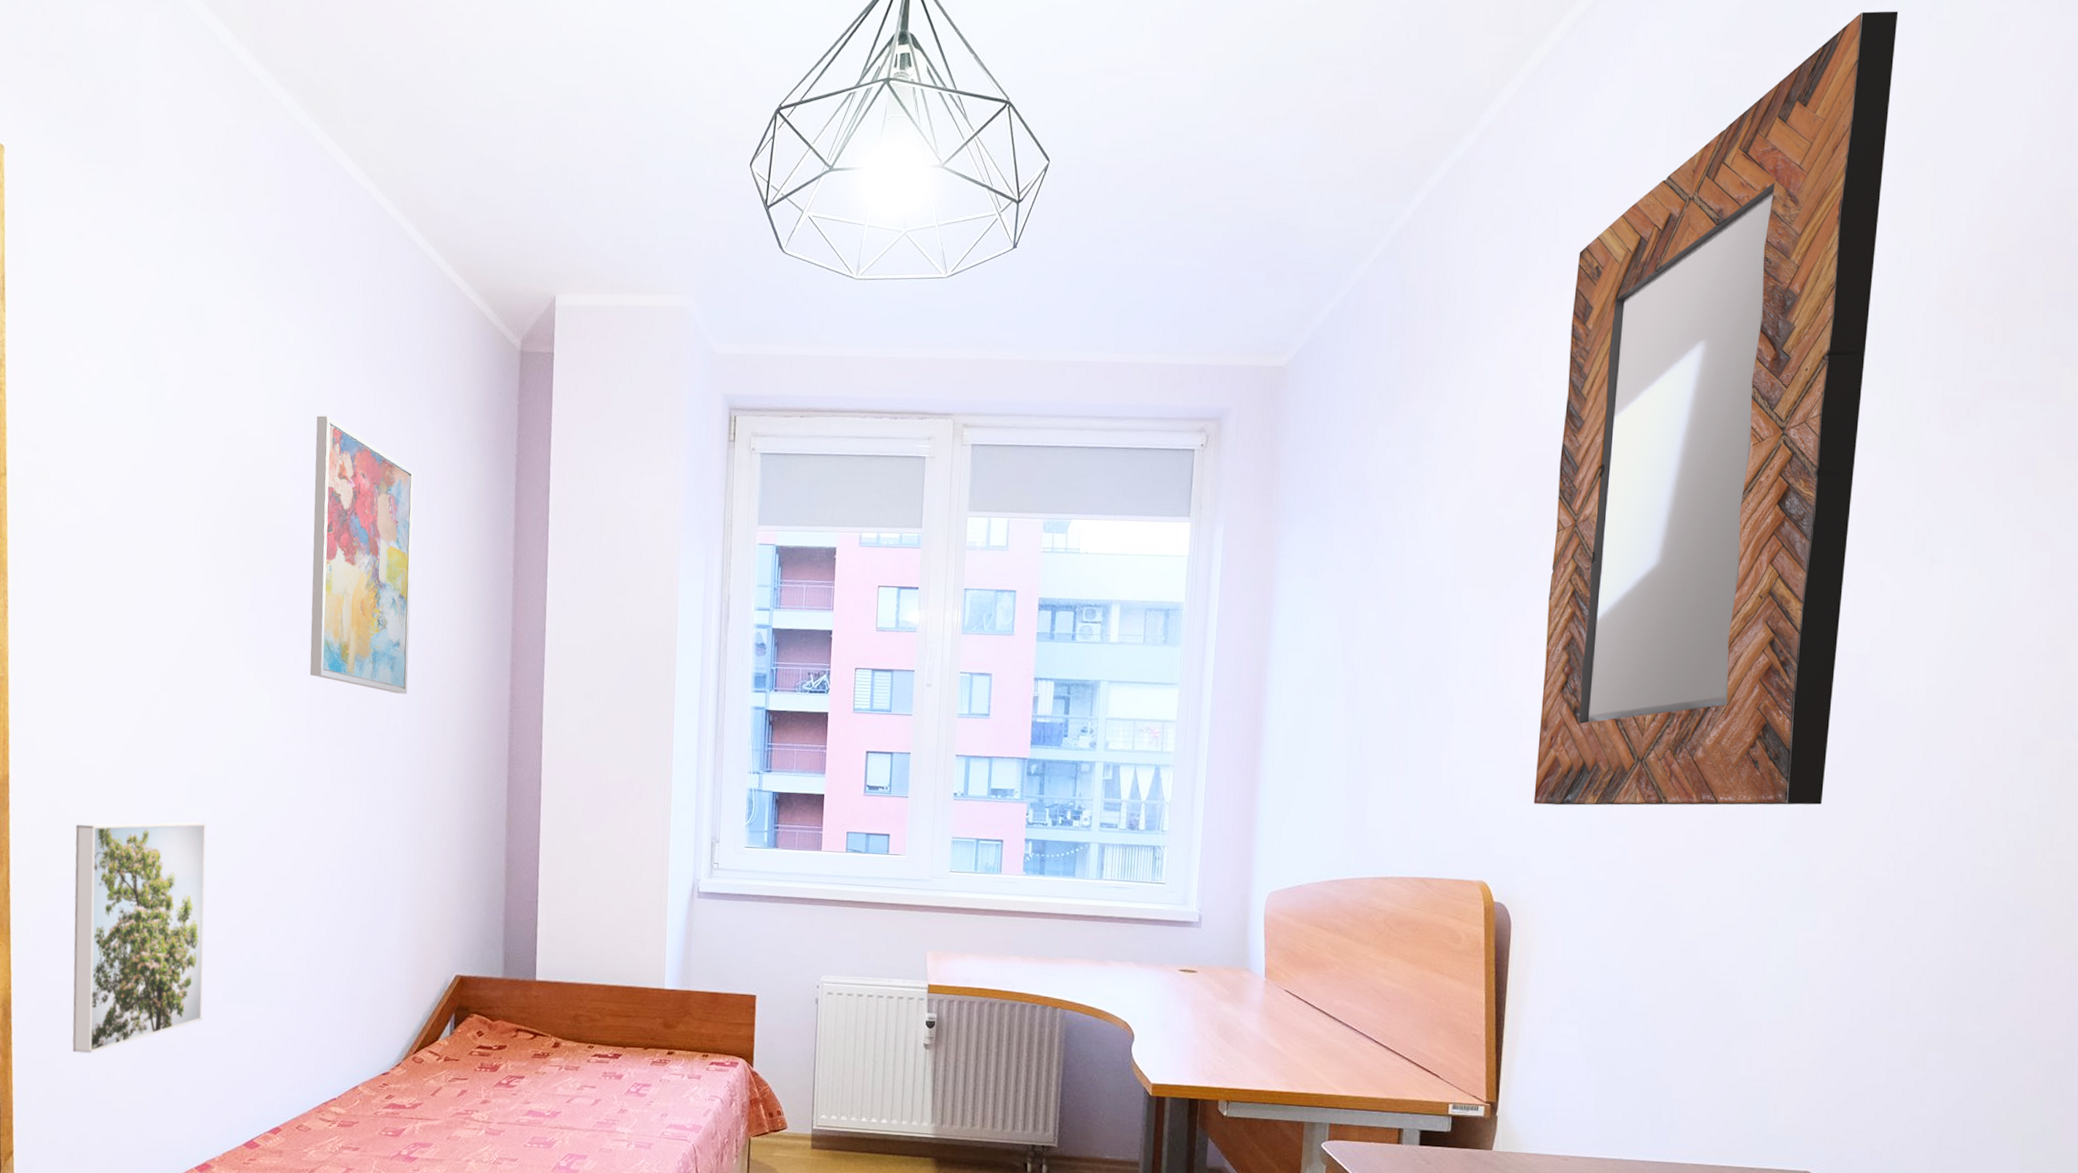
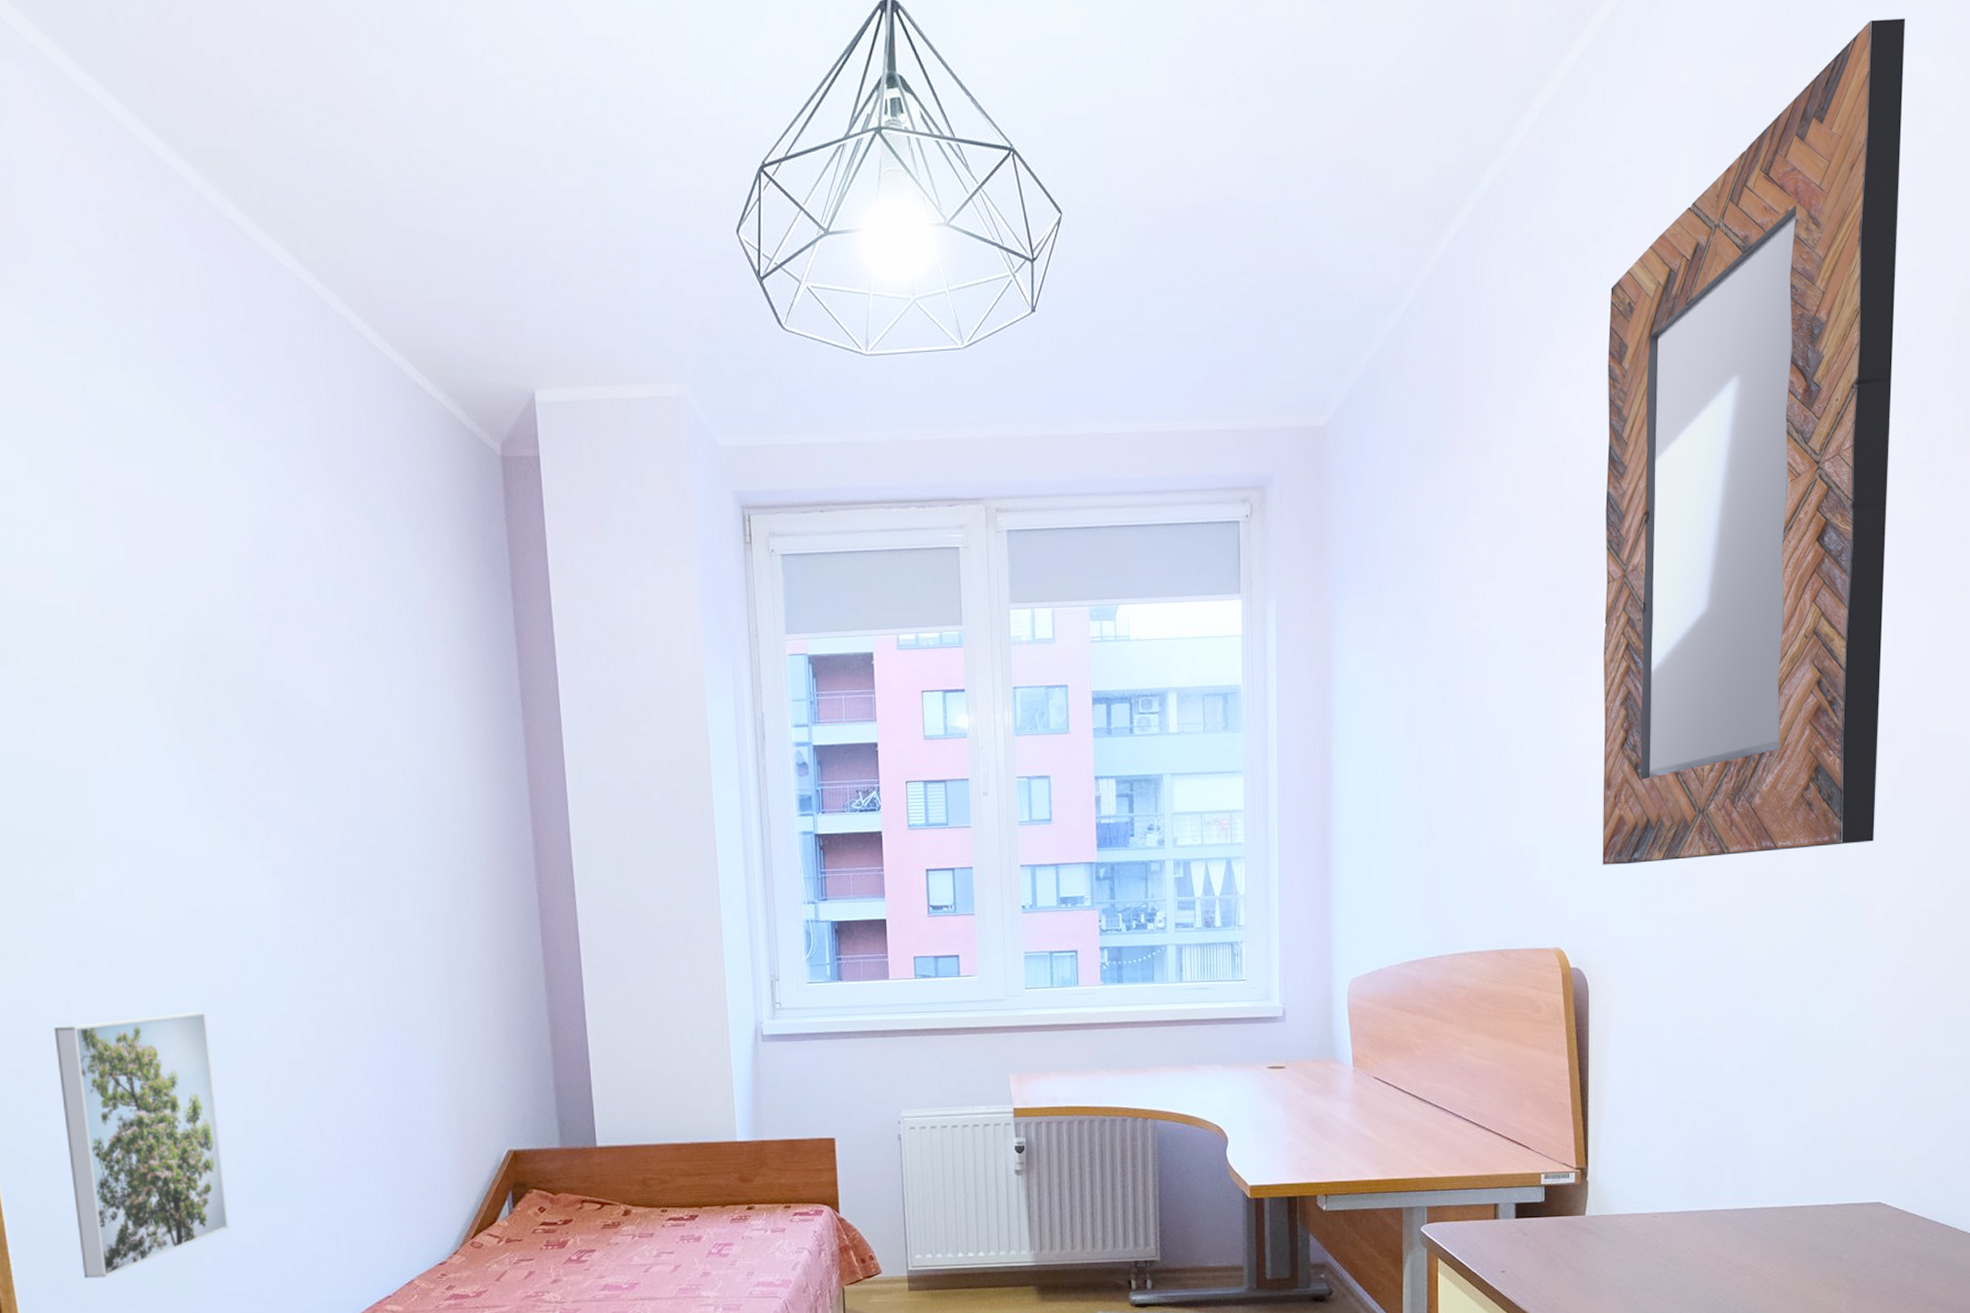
wall art: present [309,415,414,694] -> none [275,543,418,850]

